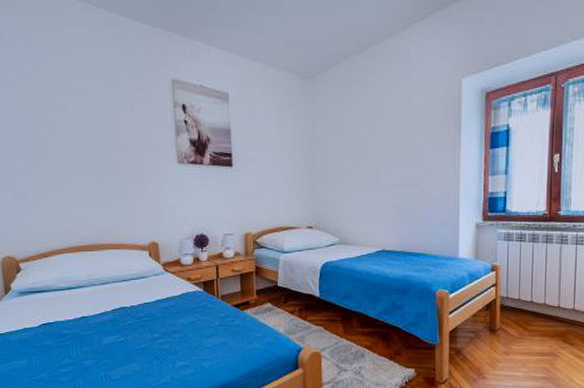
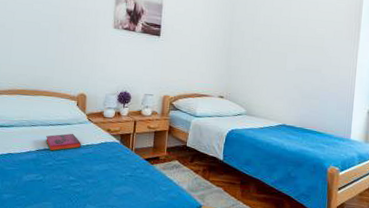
hardback book: none [120,287,161,309] -> present [46,133,81,151]

